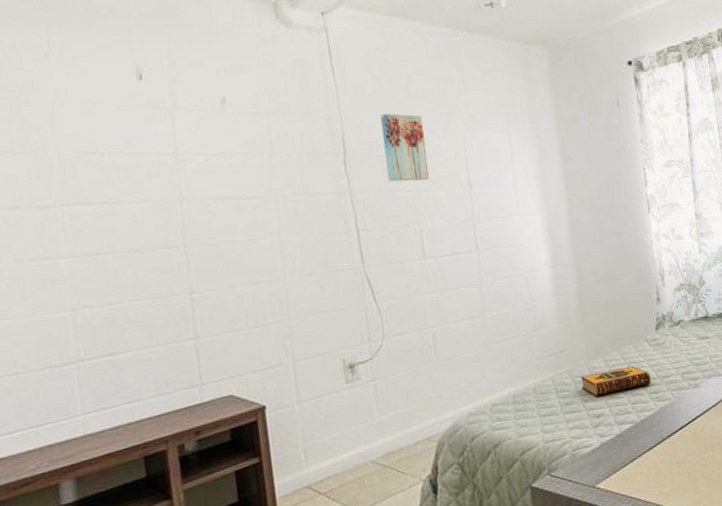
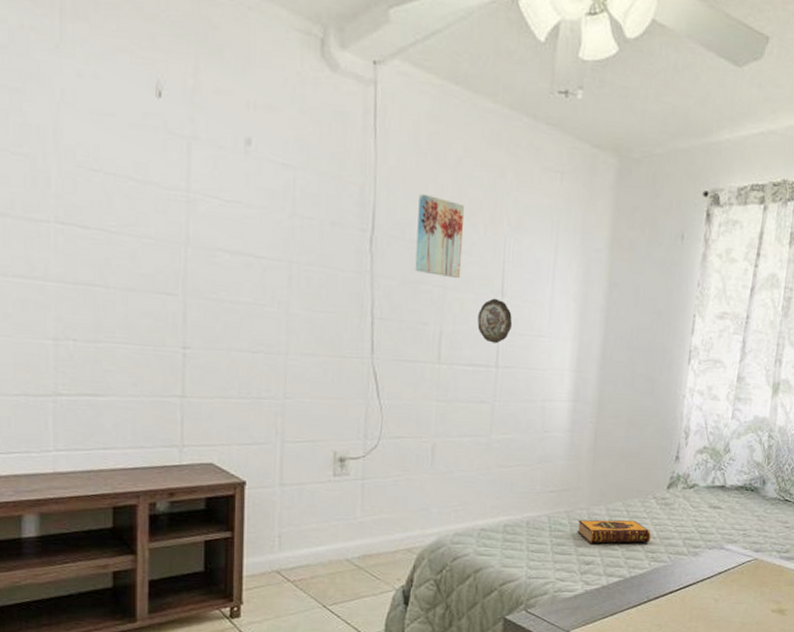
decorative plate: none [451,190,484,231] -> present [477,298,513,344]

